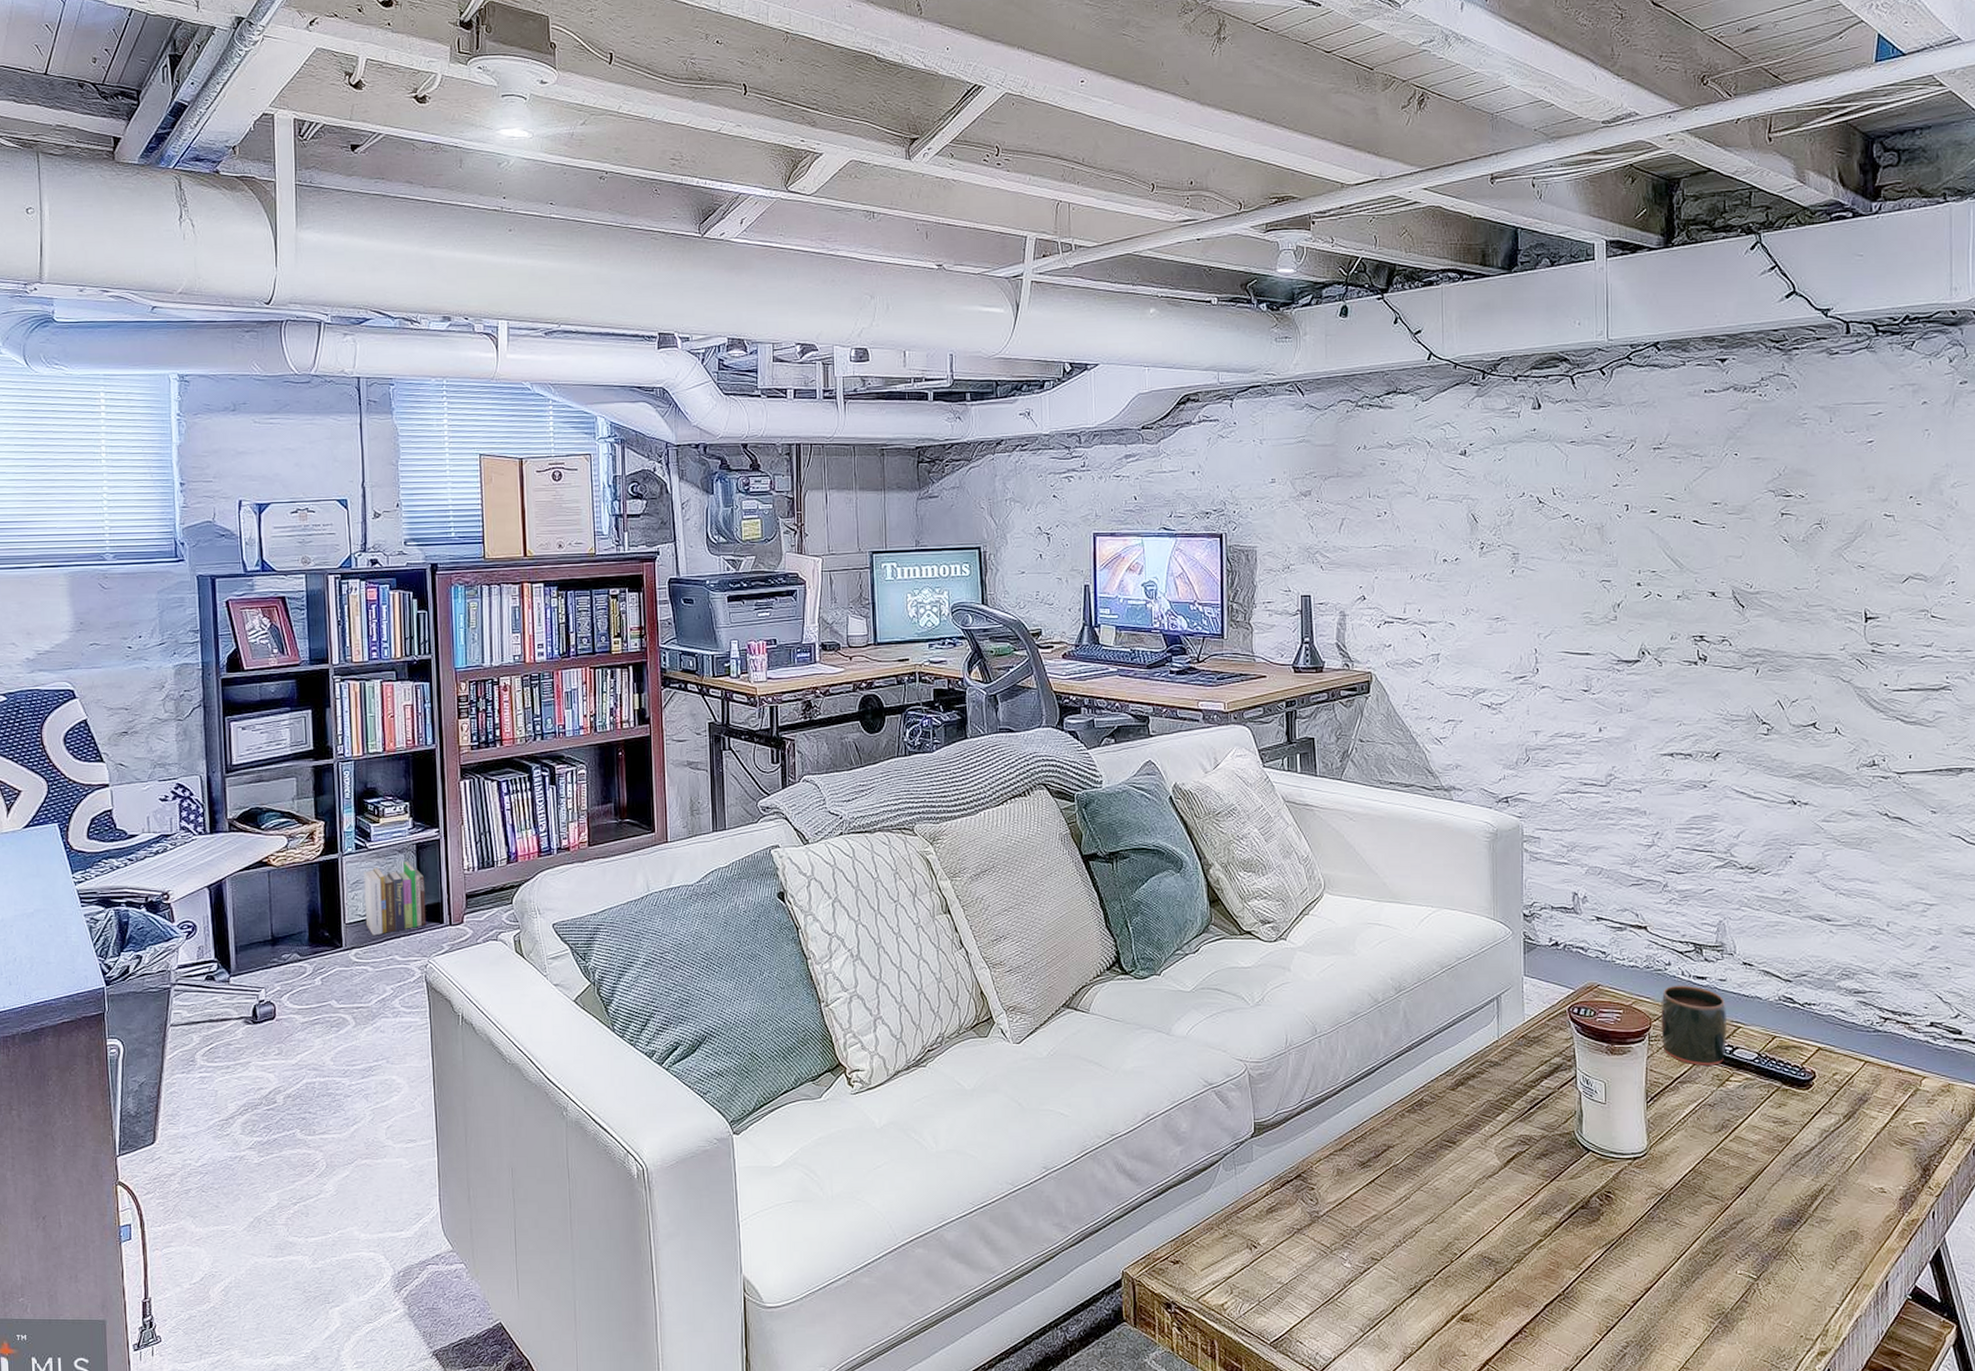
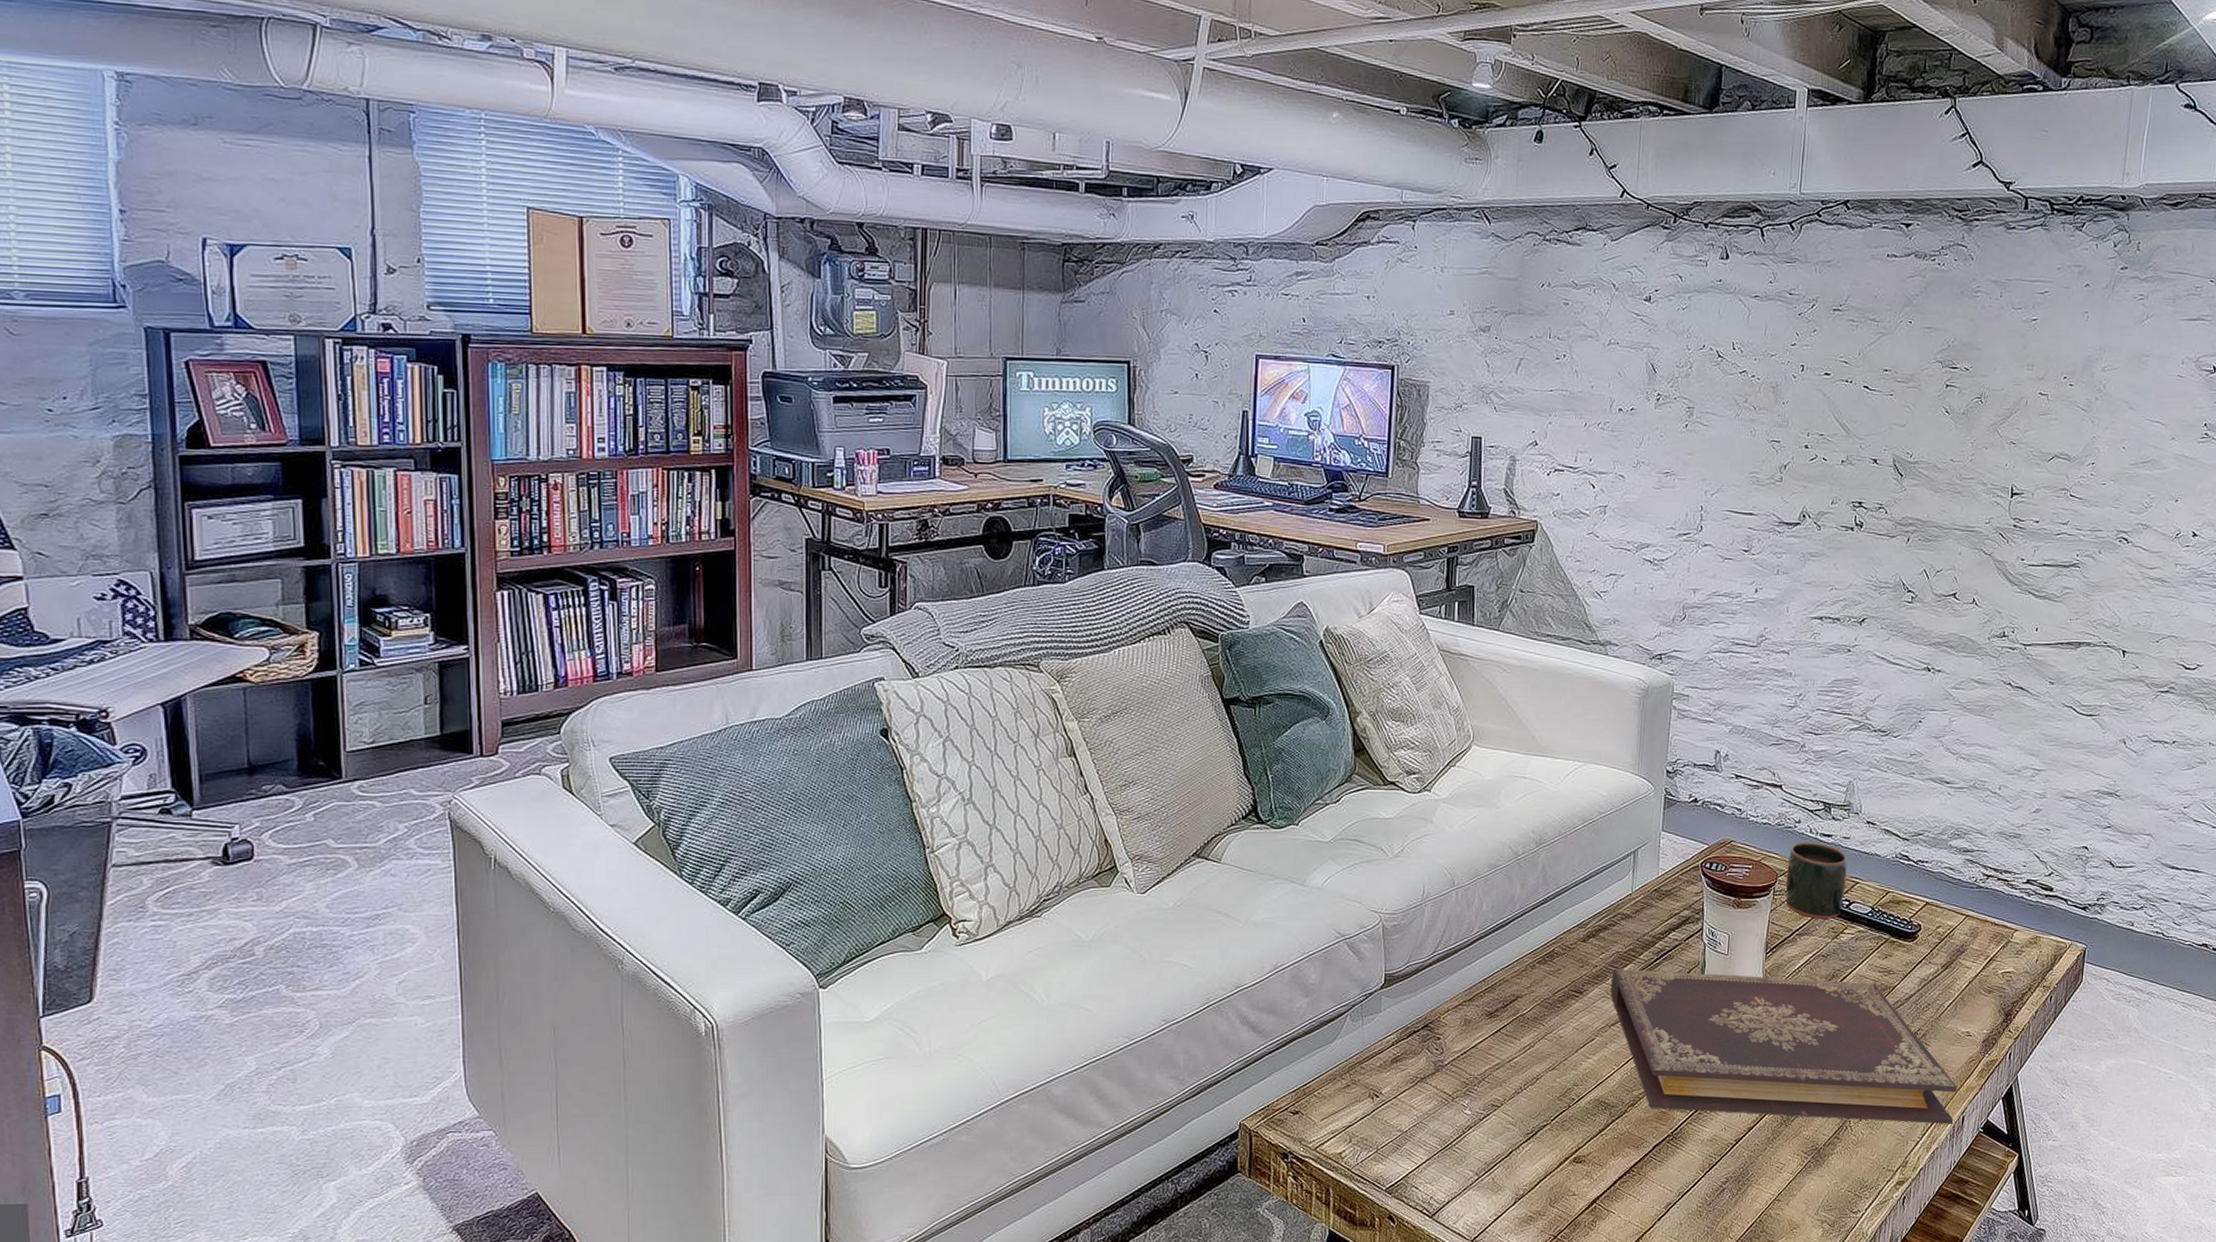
books: present [364,862,427,936] -> none [370,682,451,766]
book: none [1484,1119,1876,1290] -> present [1610,969,1957,1124]

